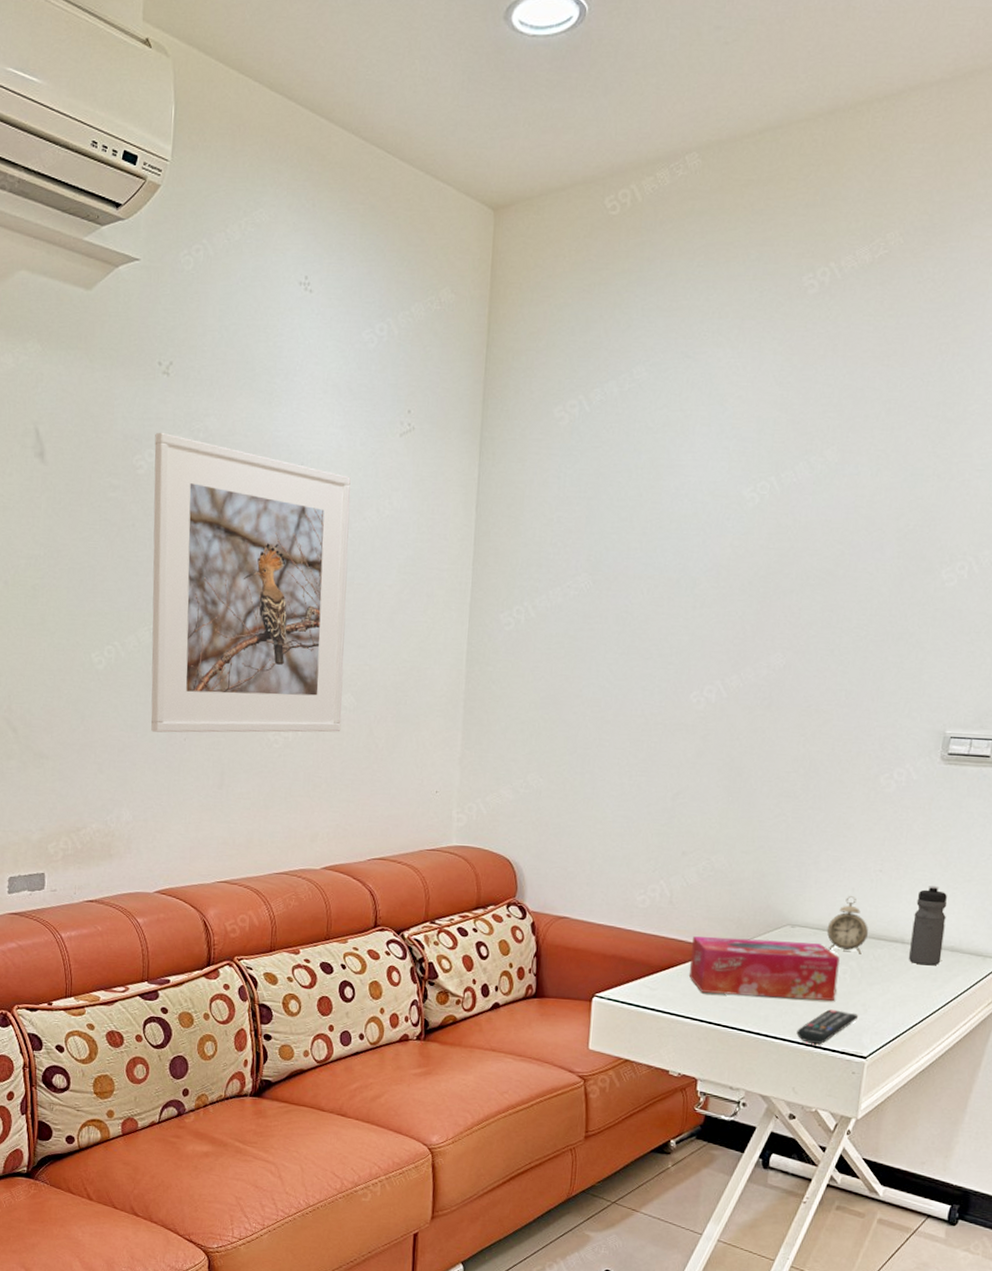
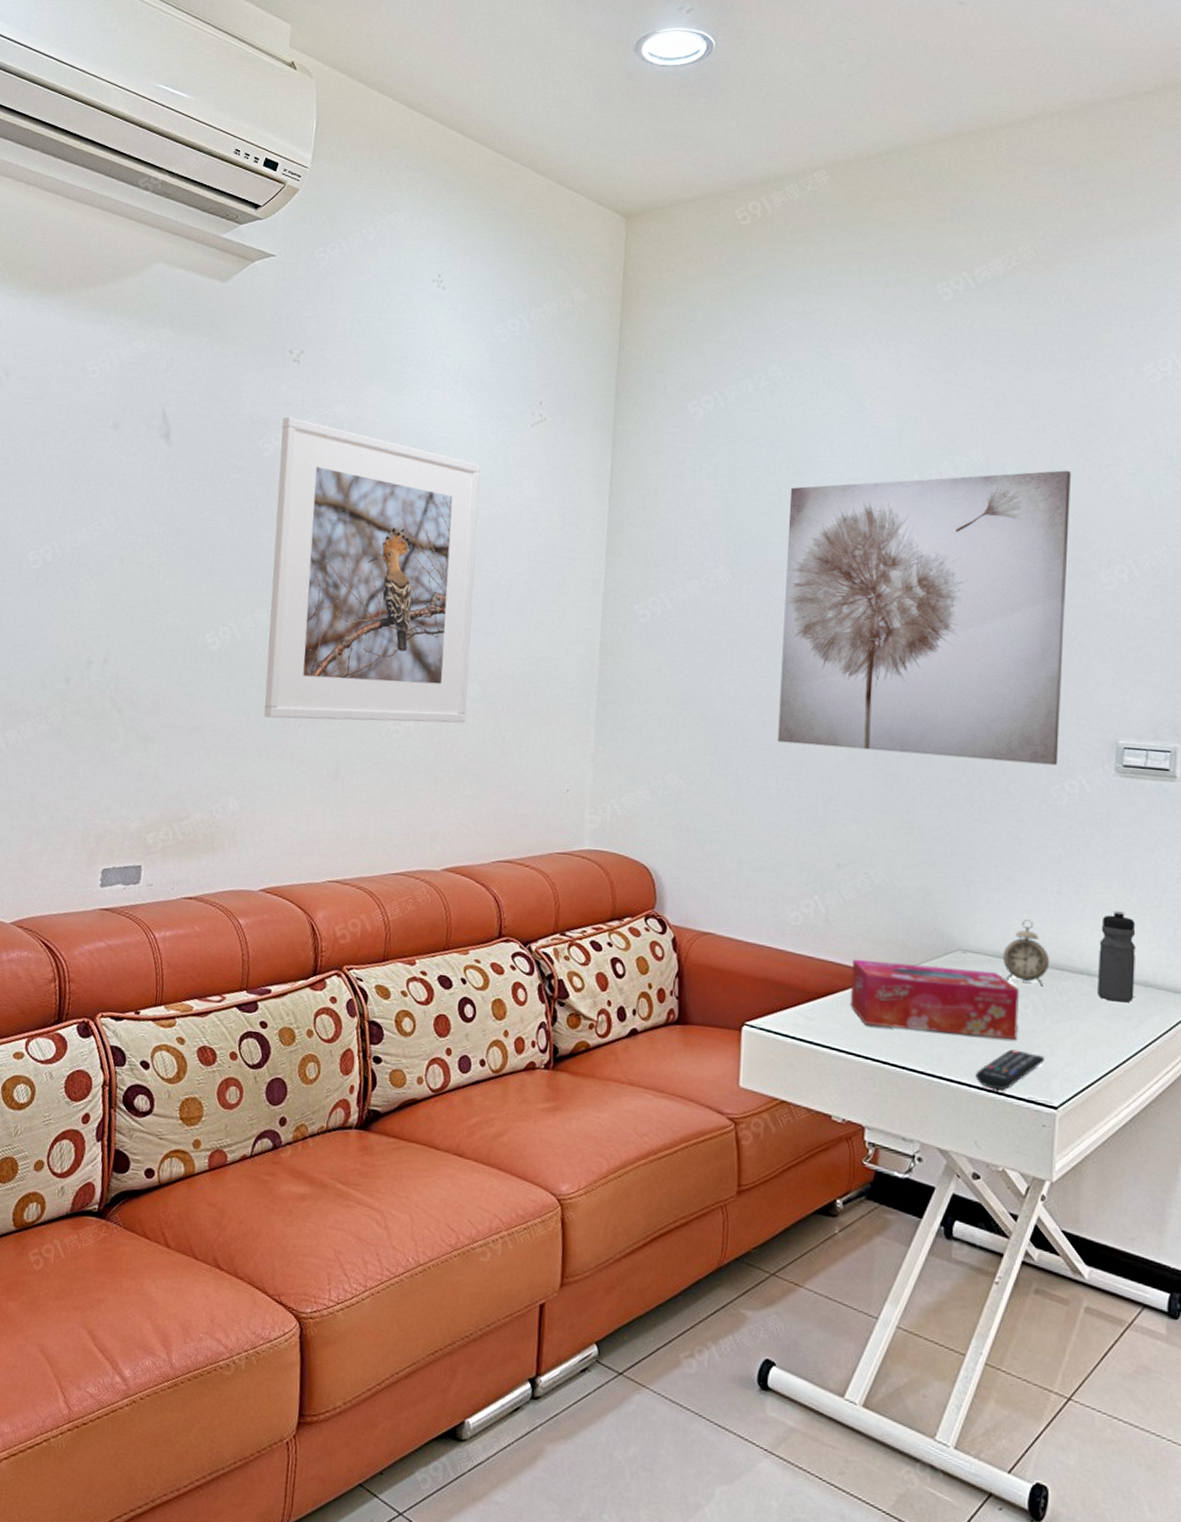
wall art: none [631,468,922,756] -> present [777,470,1071,766]

